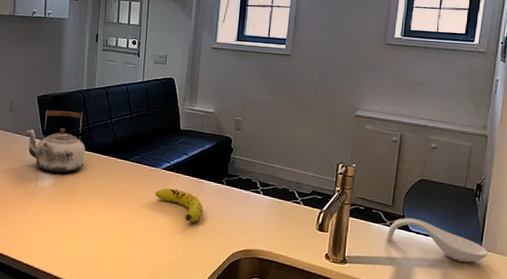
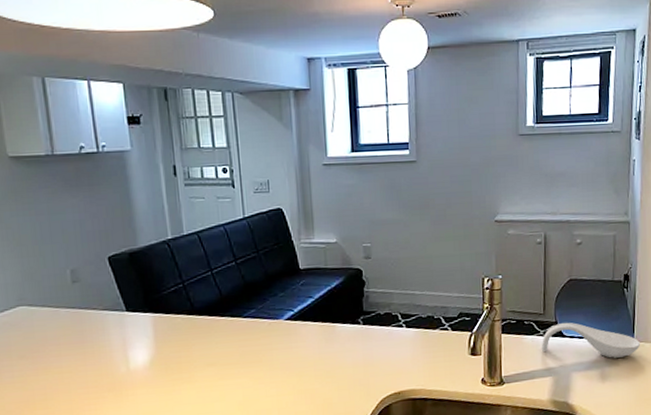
kettle: present [26,109,86,173] -> none [101,267,187,349]
fruit: present [154,188,204,222] -> none [280,339,342,375]

